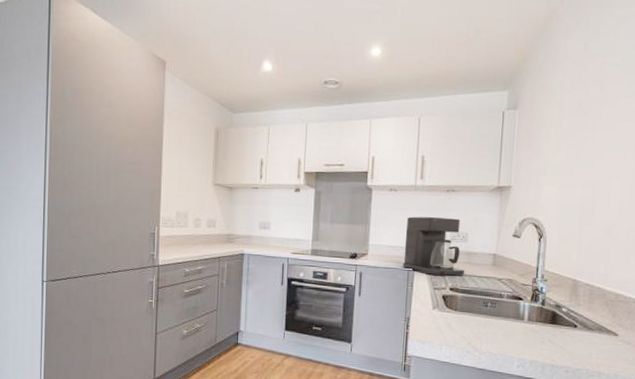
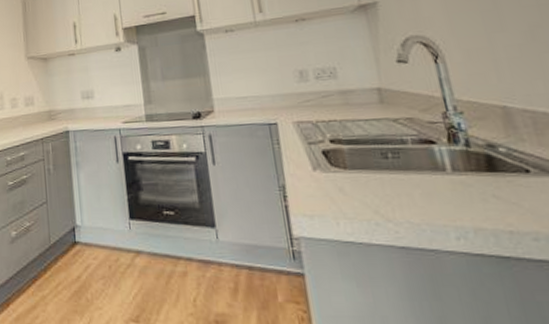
coffee maker: present [402,216,465,276] -> none [254,52,345,127]

